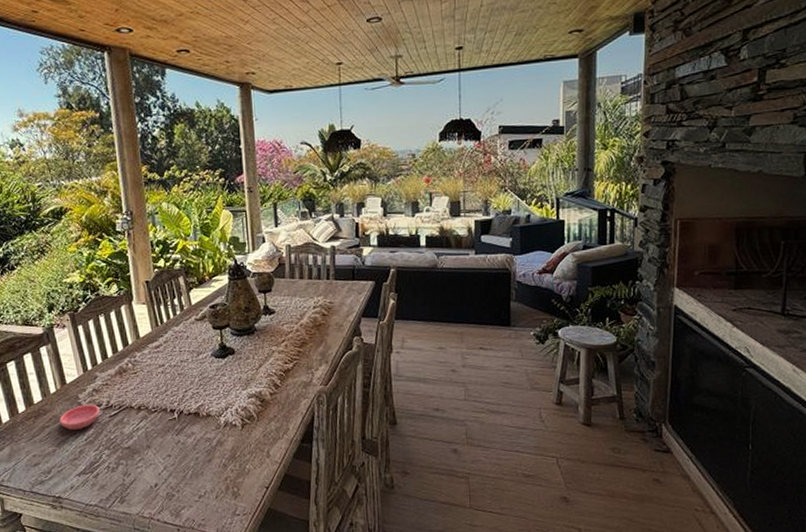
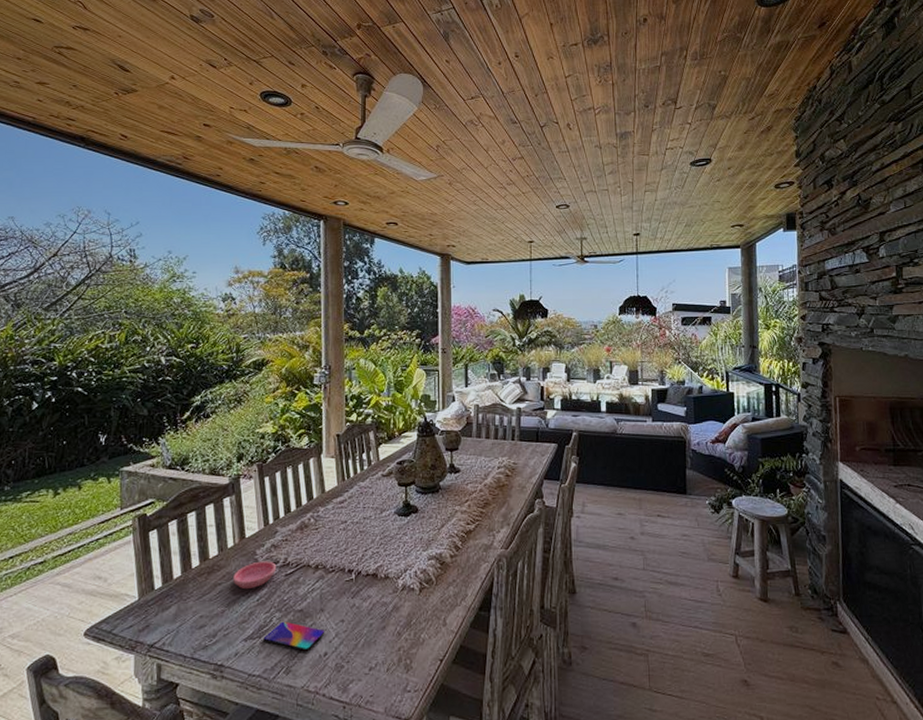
smartphone: none [95,457,154,483] -> present [263,621,325,651]

